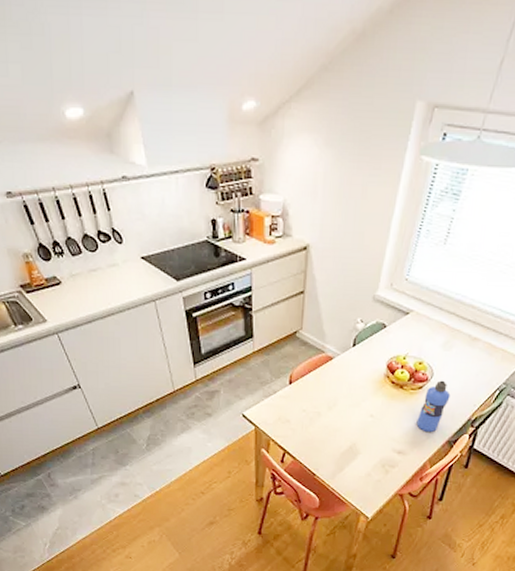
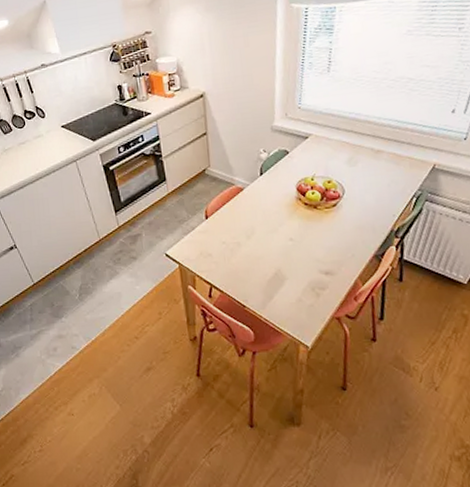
water bottle: present [416,380,451,433] -> none [337,195,367,250]

